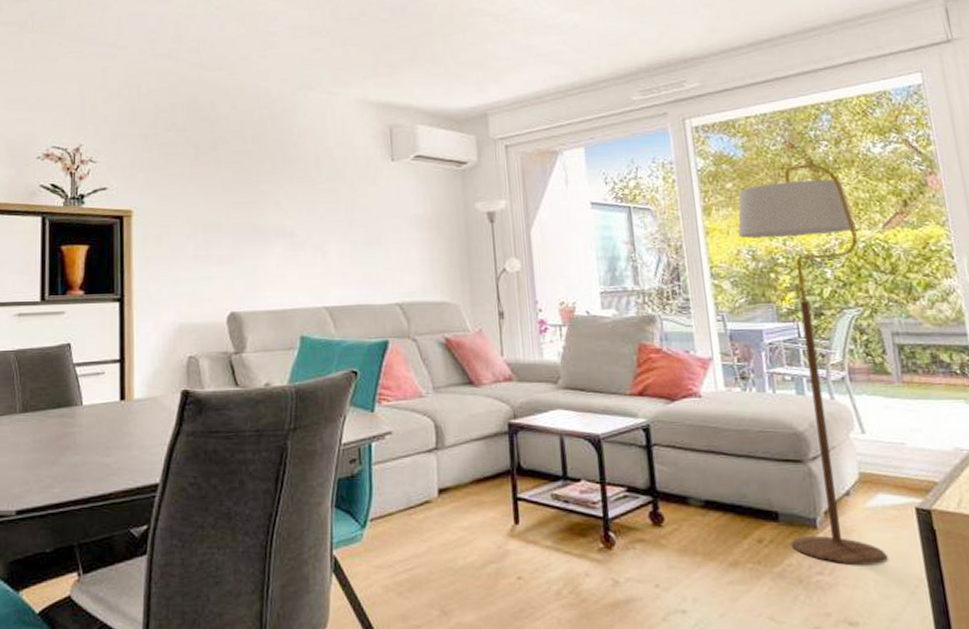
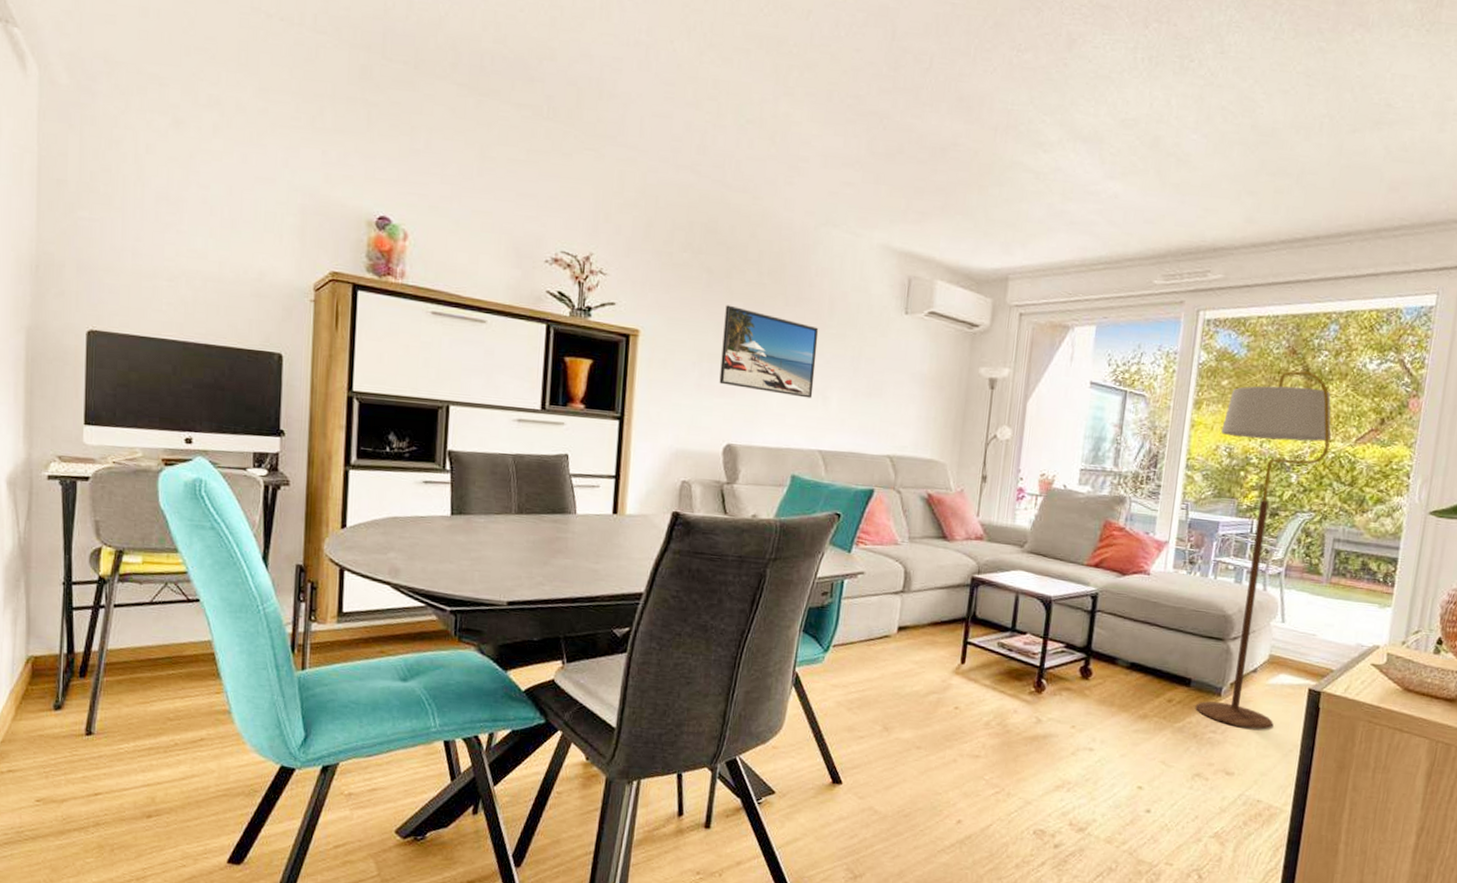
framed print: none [214,175,311,256] -> present [719,305,819,398]

